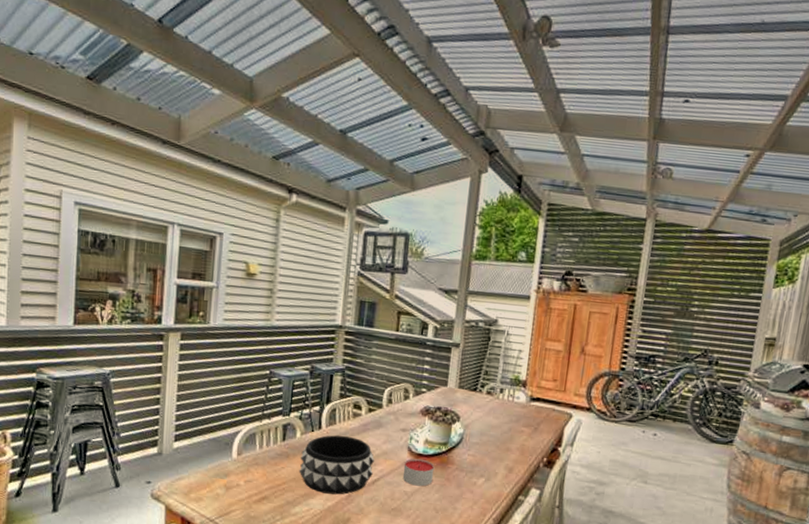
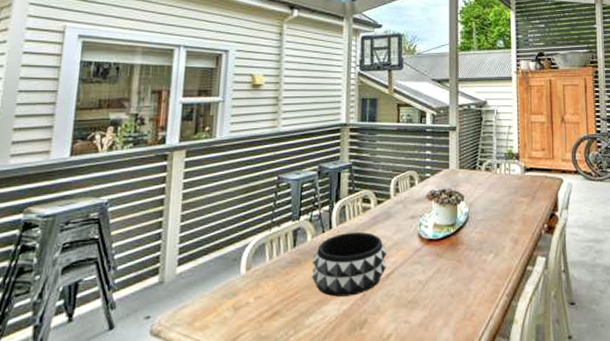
candle: present [402,458,435,487] -> none [415,244,445,273]

